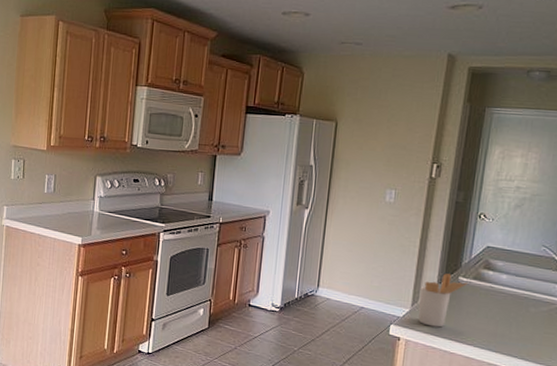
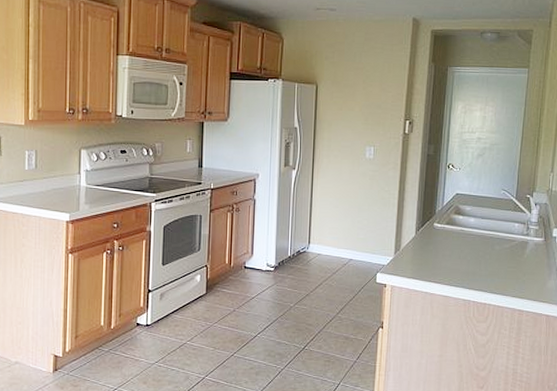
utensil holder: present [418,273,468,328] -> none [401,221,442,271]

